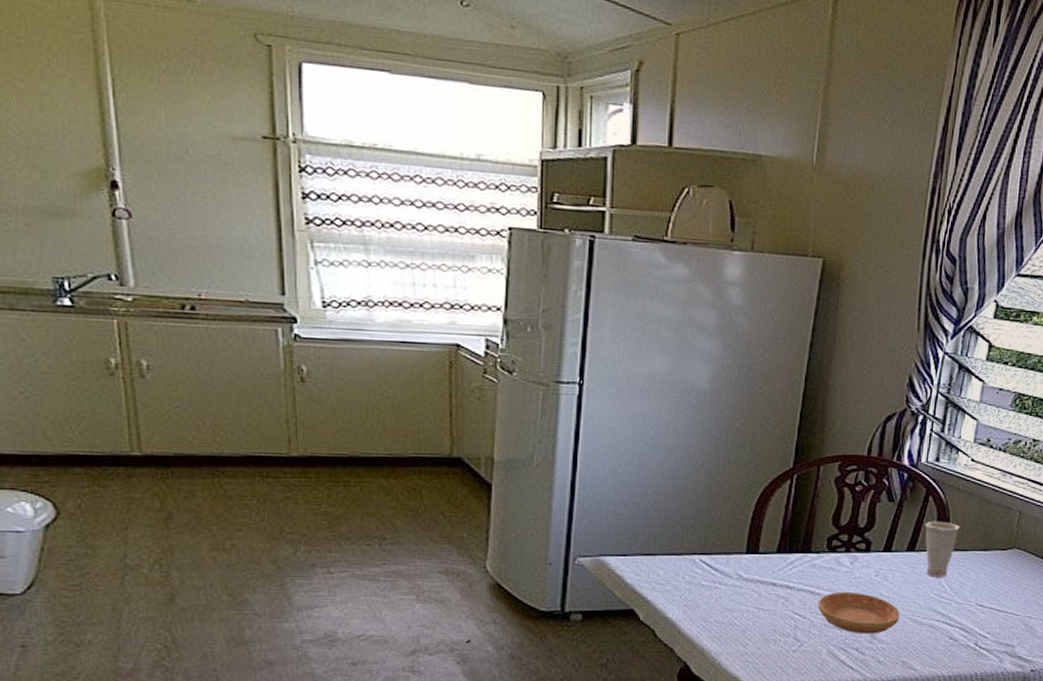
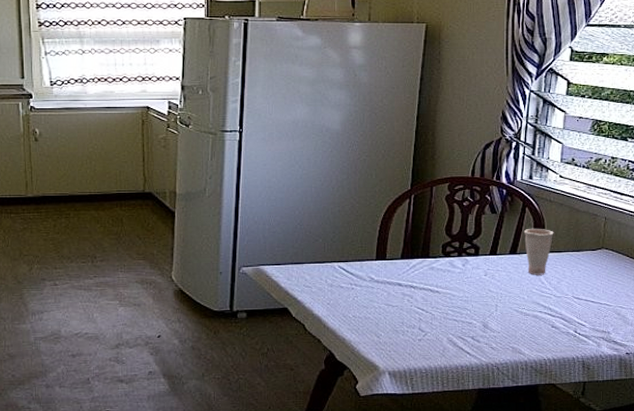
saucer: present [817,591,900,634] -> none [437,289,507,325]

